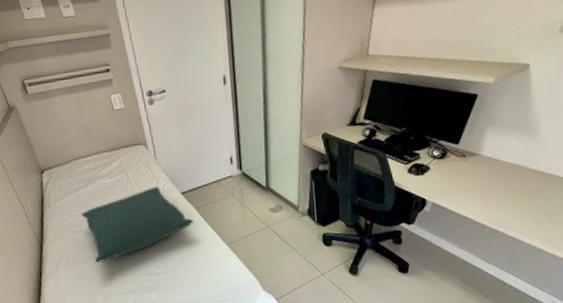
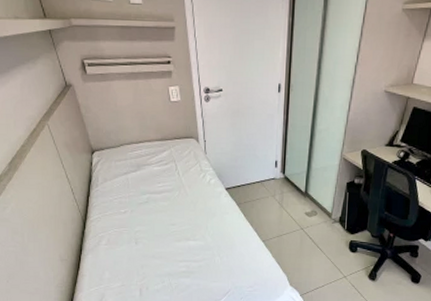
pillow: present [81,186,195,263] -> none [127,179,235,245]

